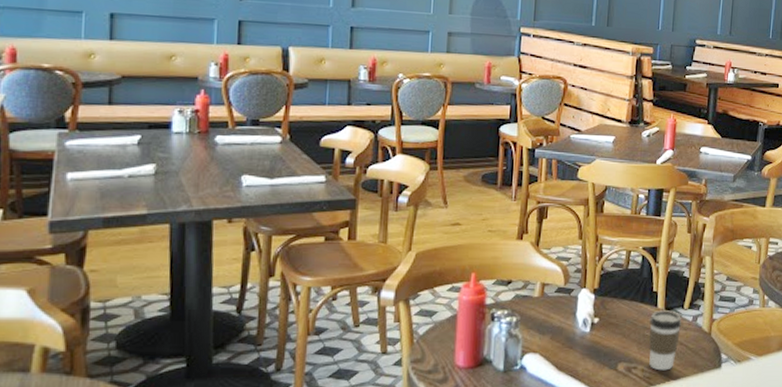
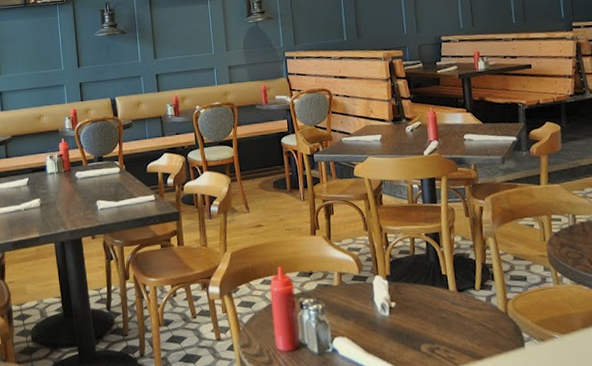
coffee cup: present [649,310,682,371] -> none [444,292,477,351]

